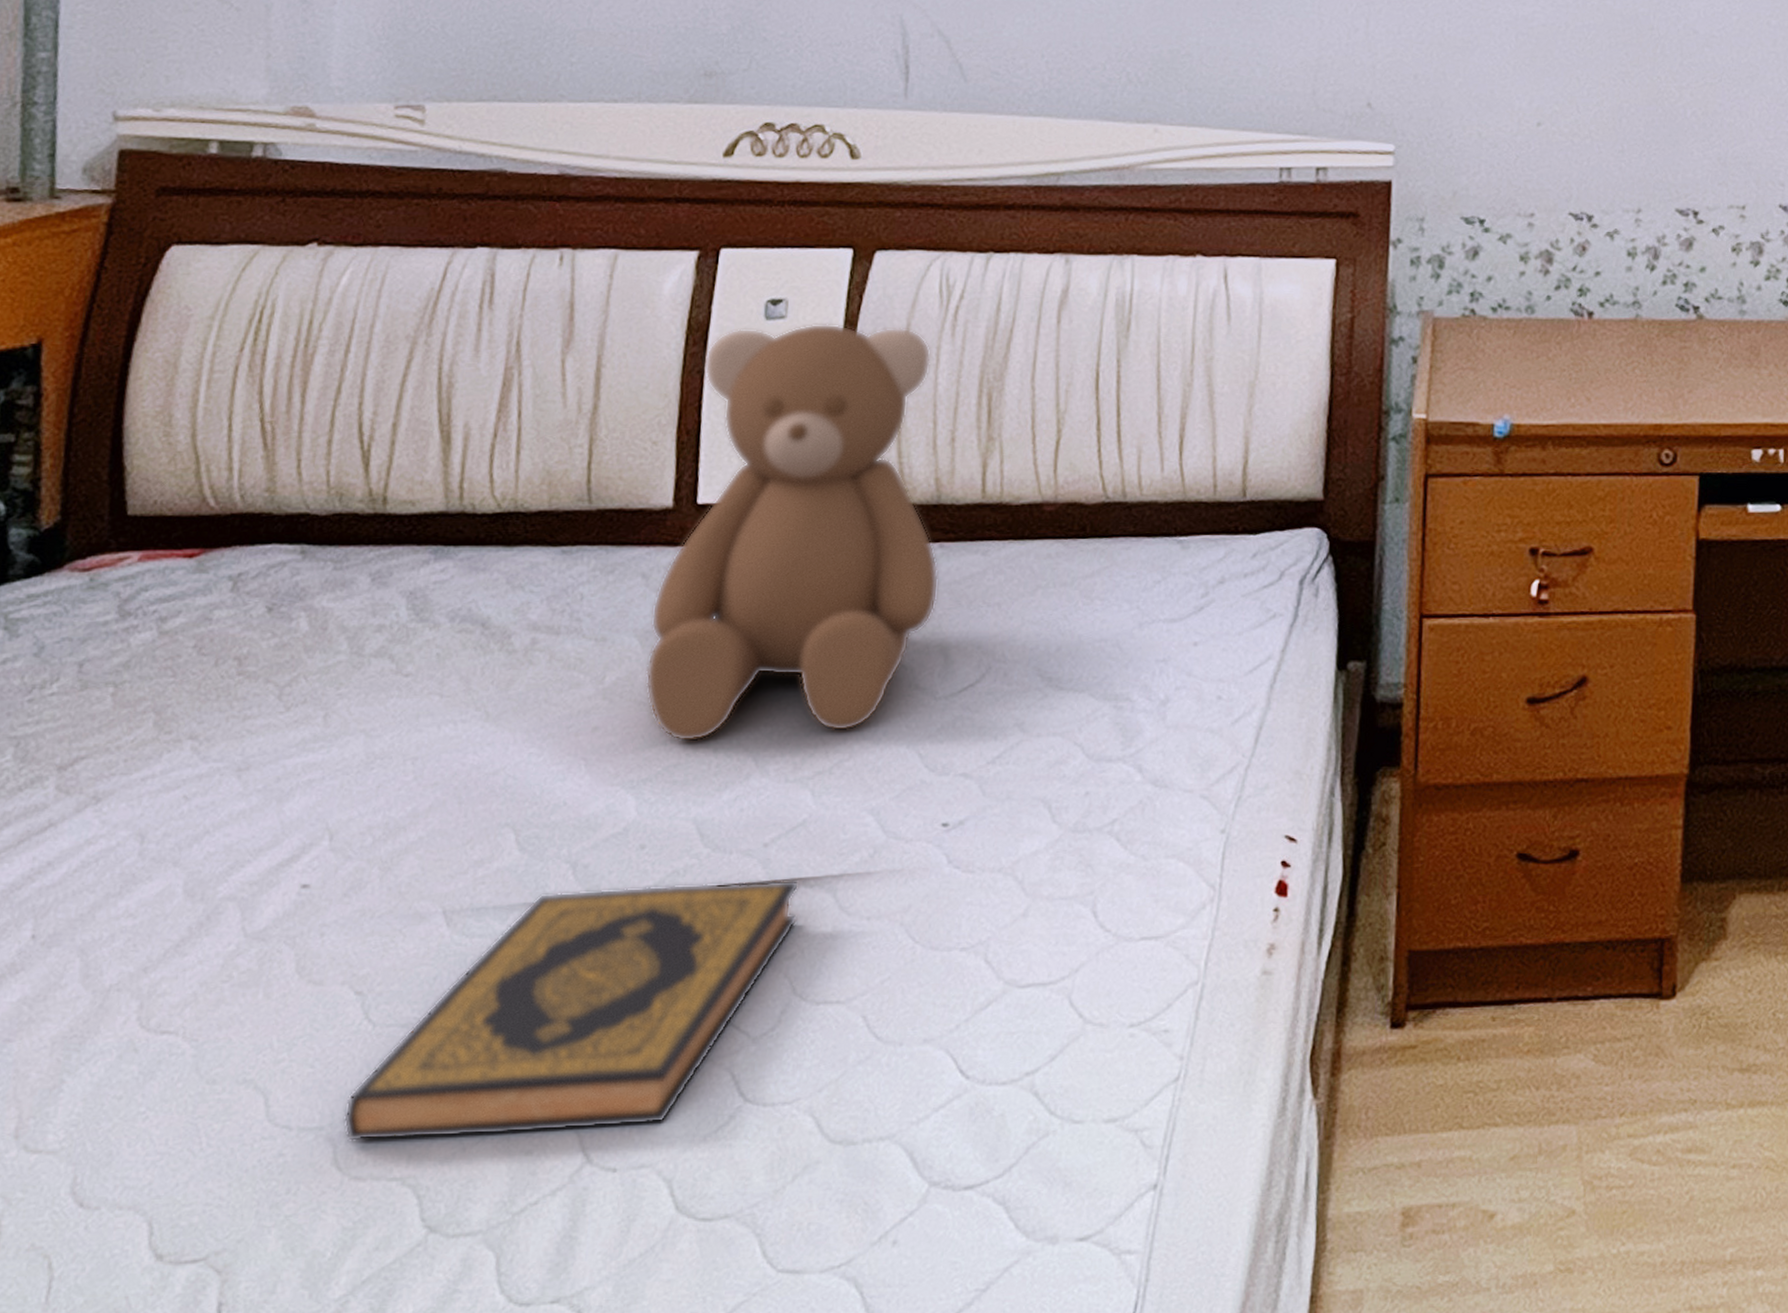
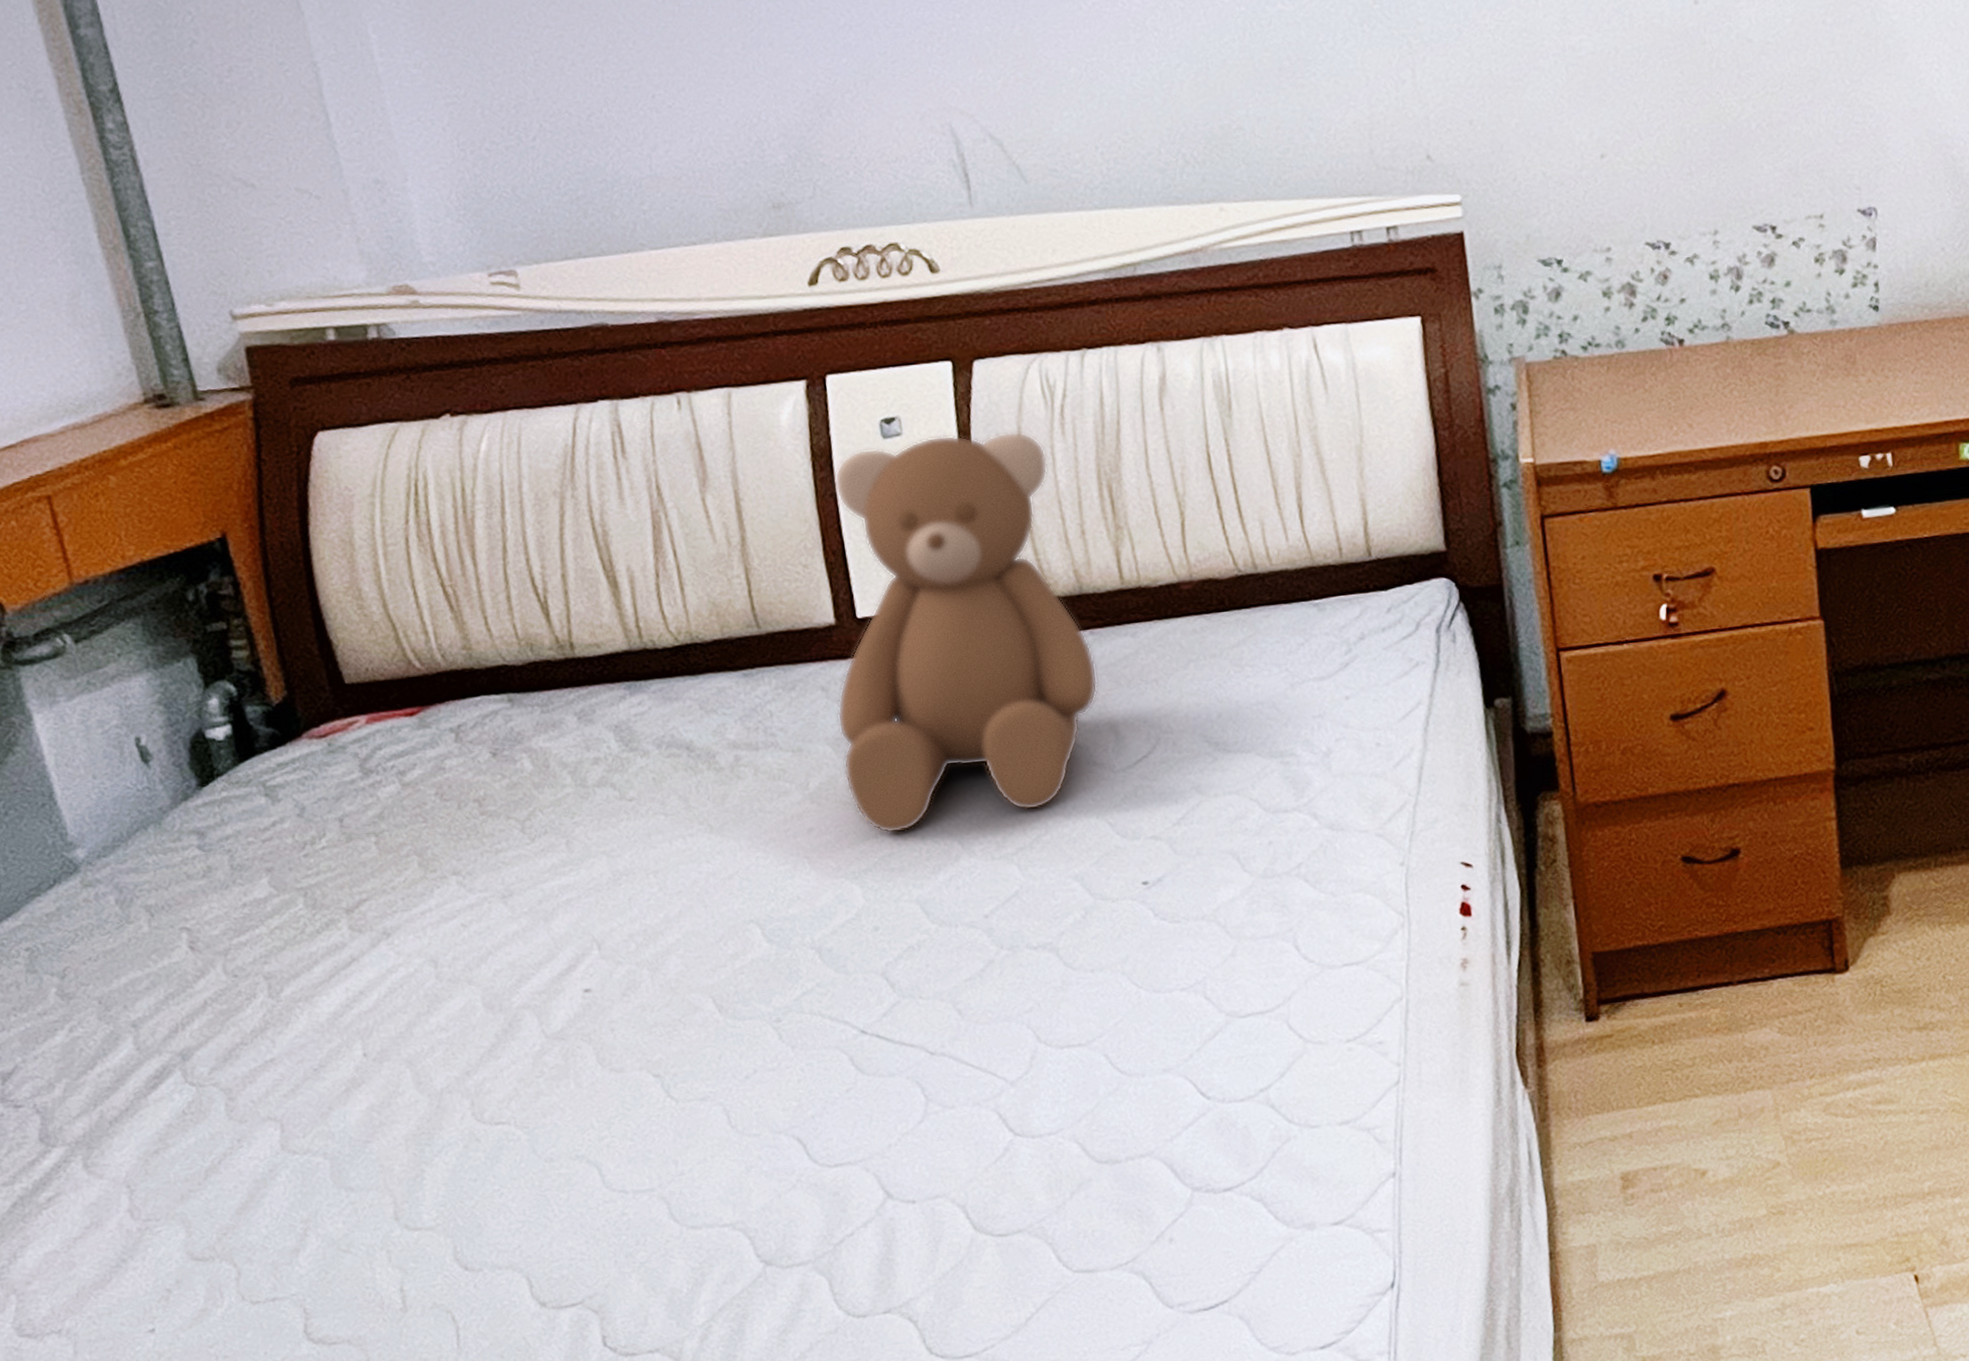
hardback book: present [343,879,800,1142] -> none [668,943,1029,1199]

